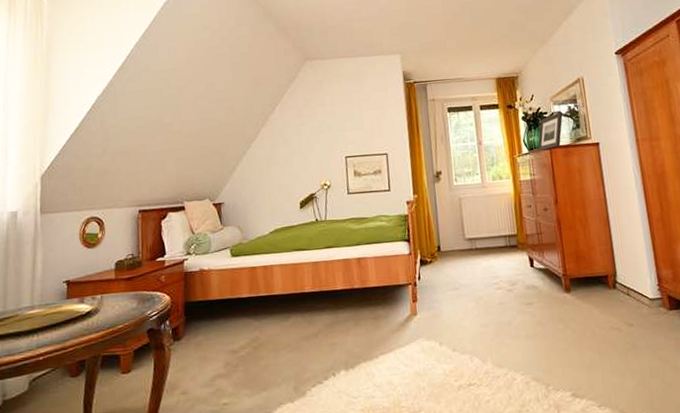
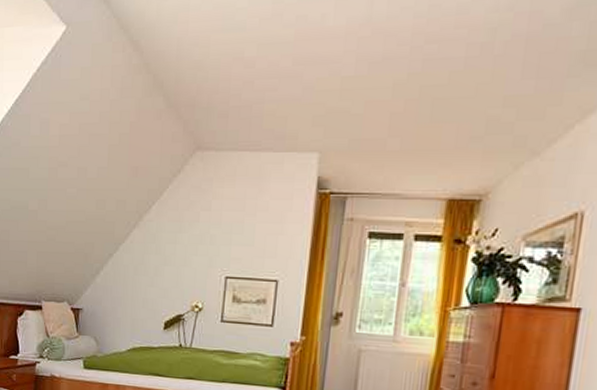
picture frame: present [538,111,563,152] -> none [484,257,536,308]

